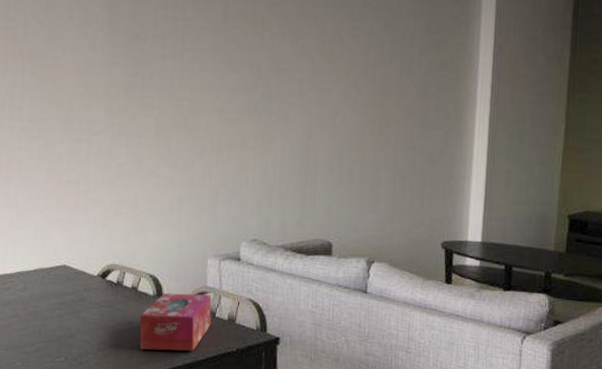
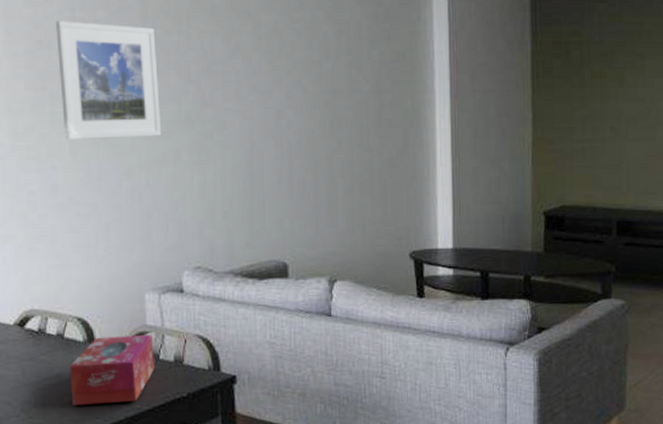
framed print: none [150,18,234,124] -> present [56,21,162,140]

